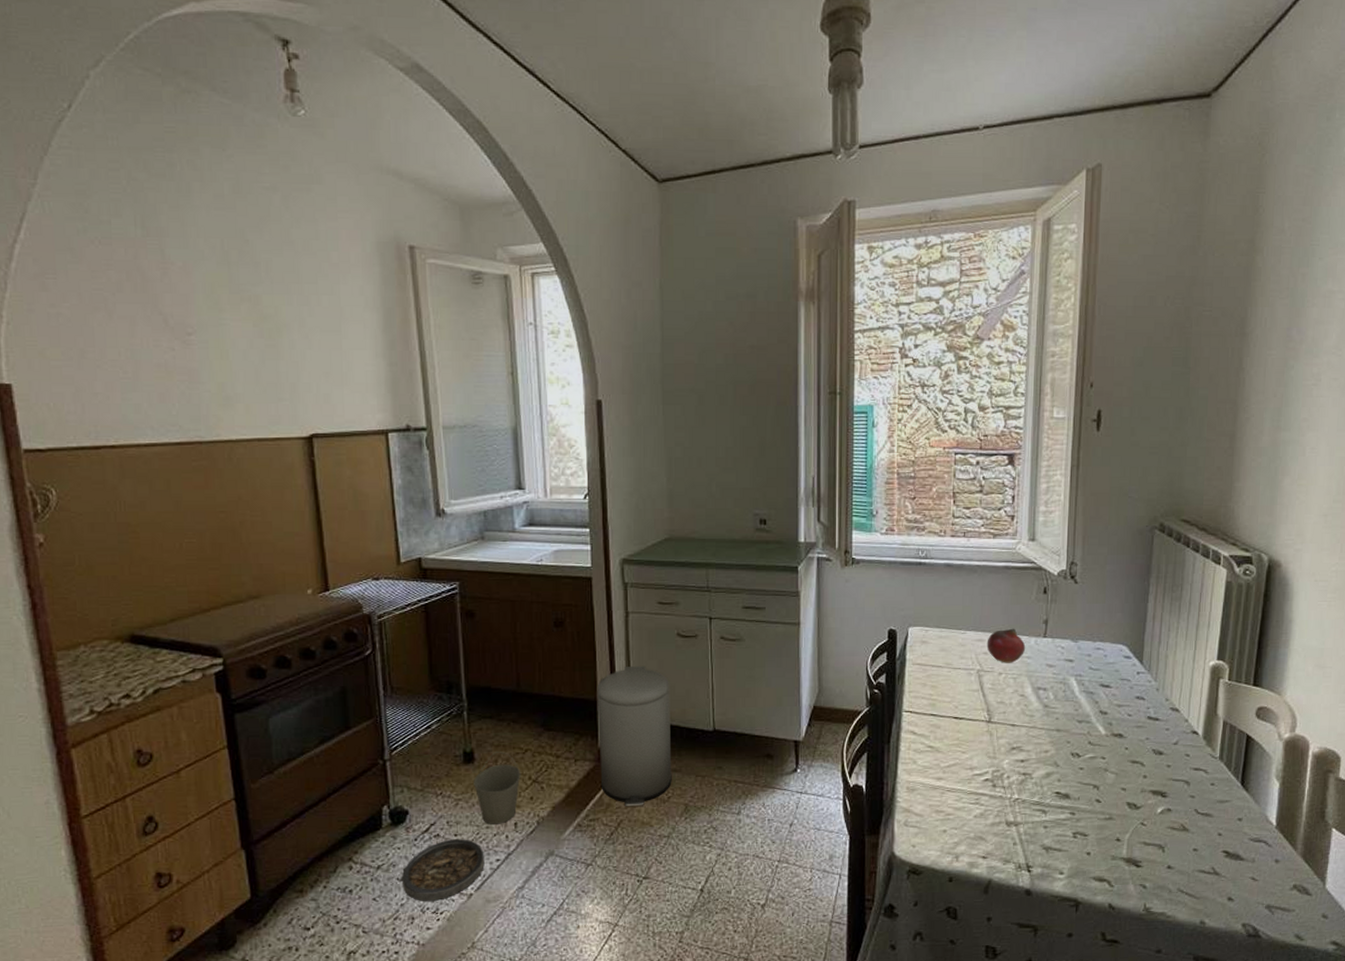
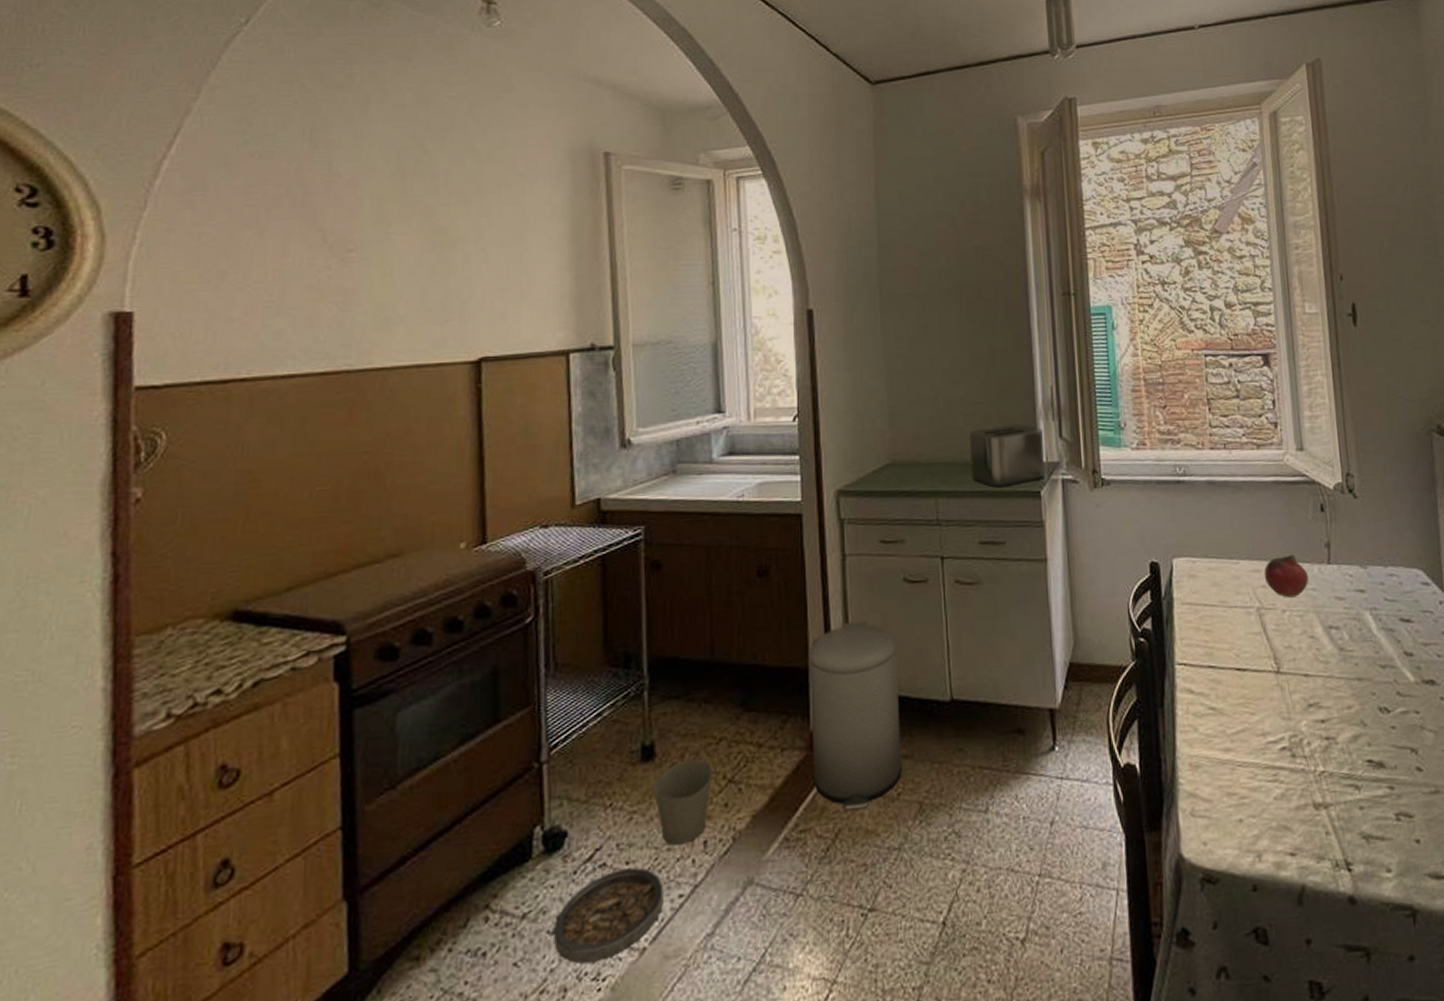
toaster: none [738,509,804,562] -> present [969,424,1046,488]

